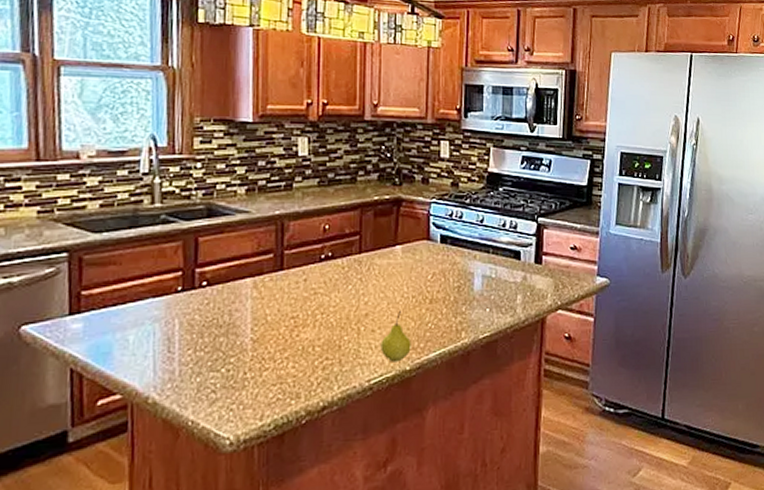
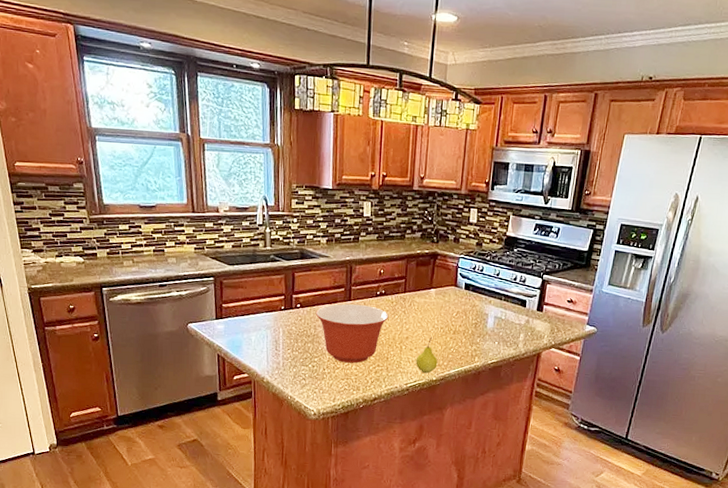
mixing bowl: none [230,274,340,360] -> present [315,303,389,363]

